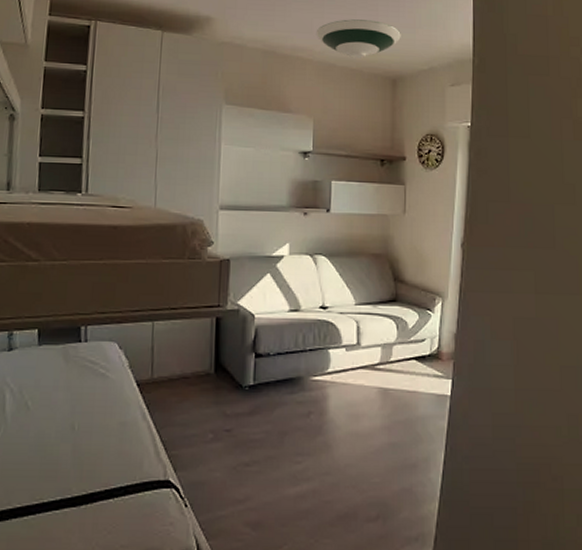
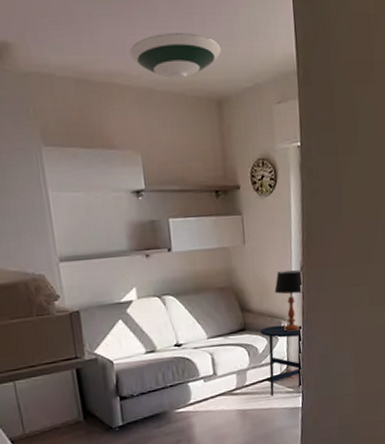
side table: none [411,301,459,383] -> present [260,325,303,396]
table lamp: none [431,244,464,311] -> present [274,270,304,333]

